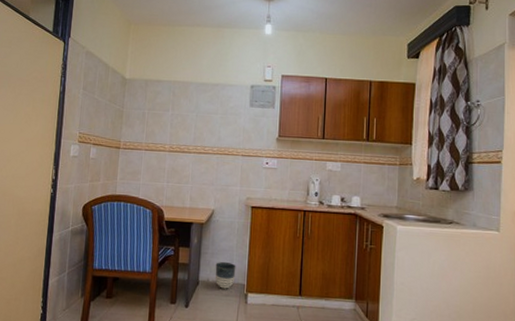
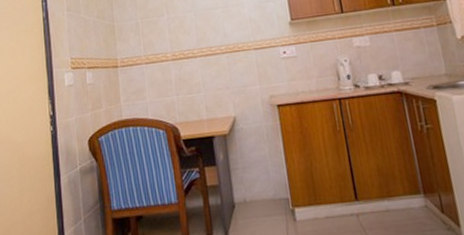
planter: present [215,261,236,289] -> none [249,174,276,208]

